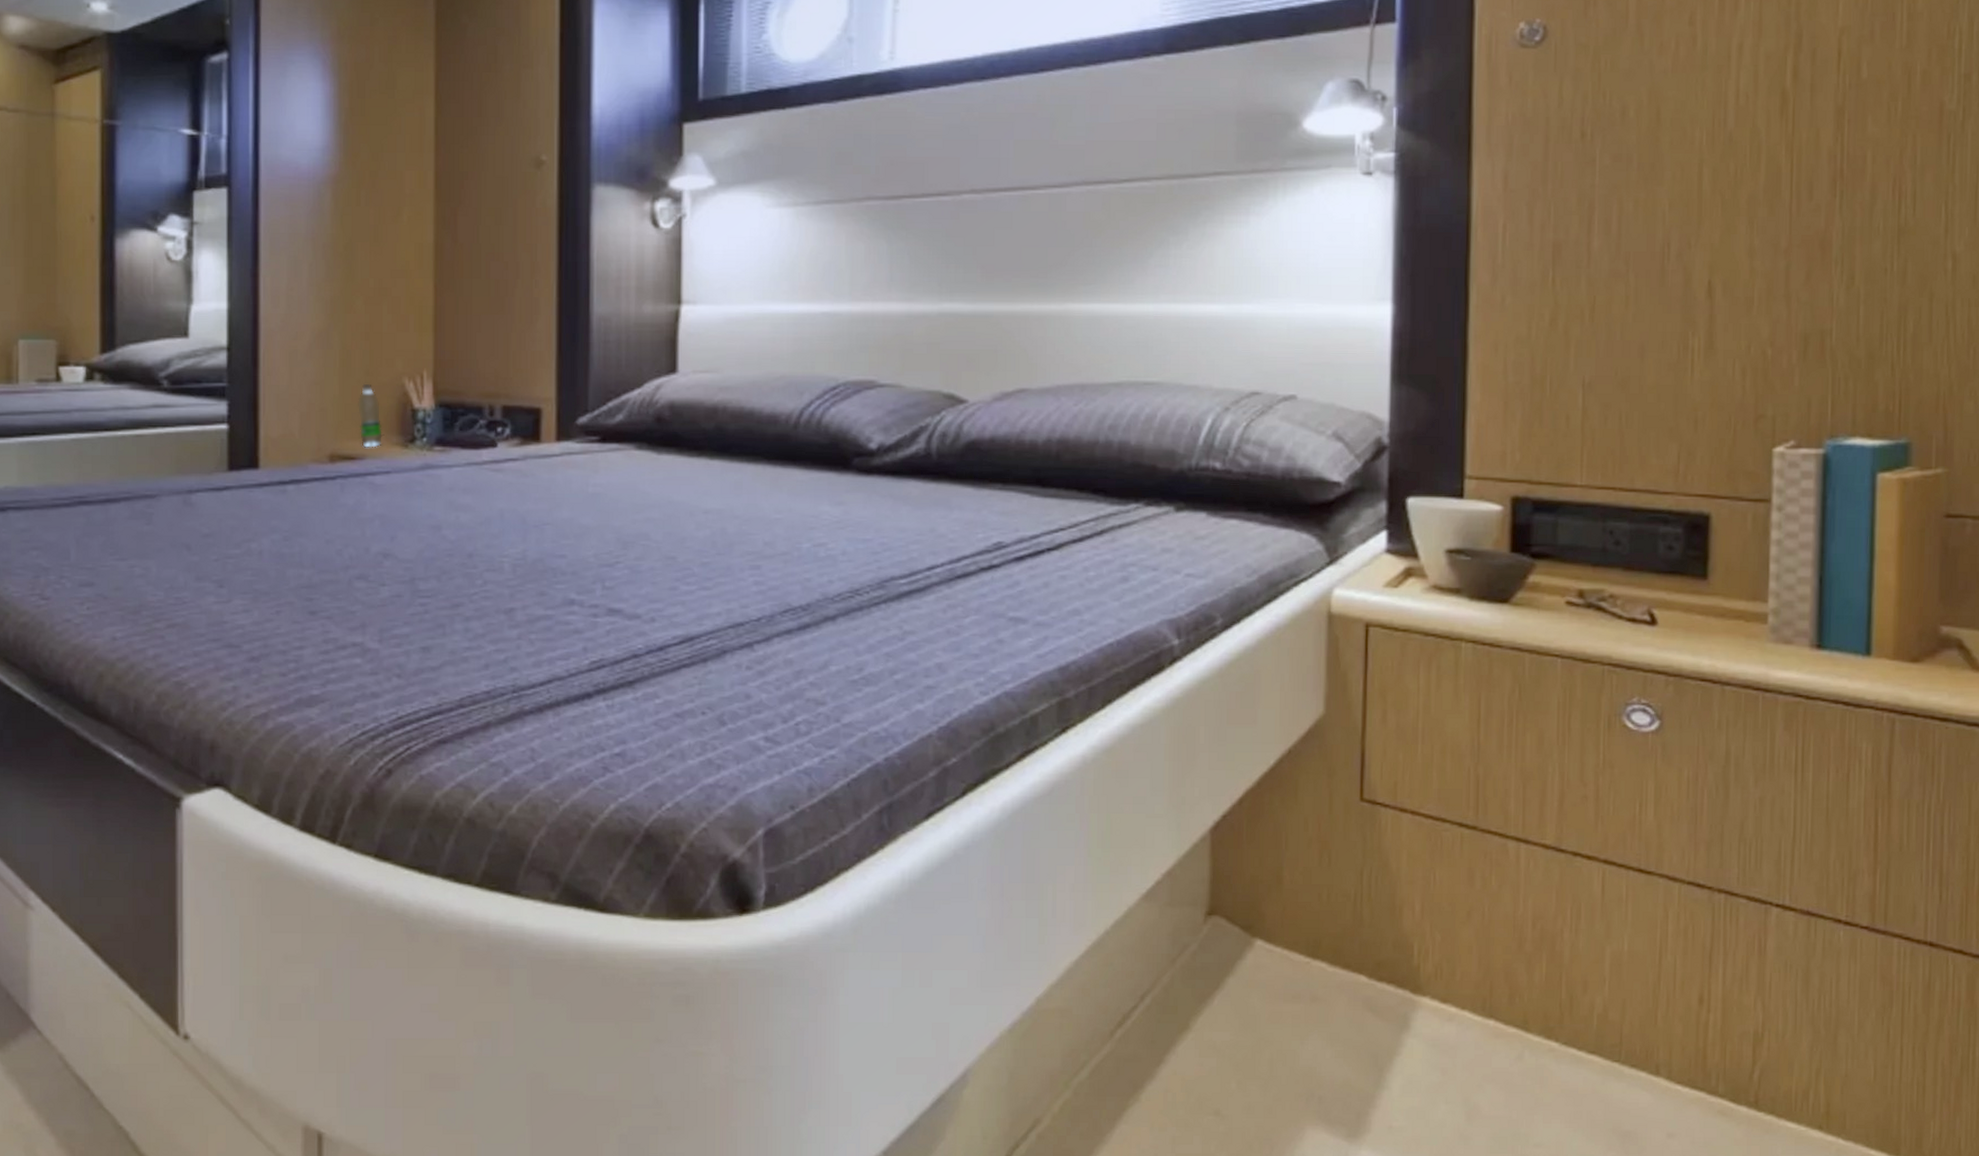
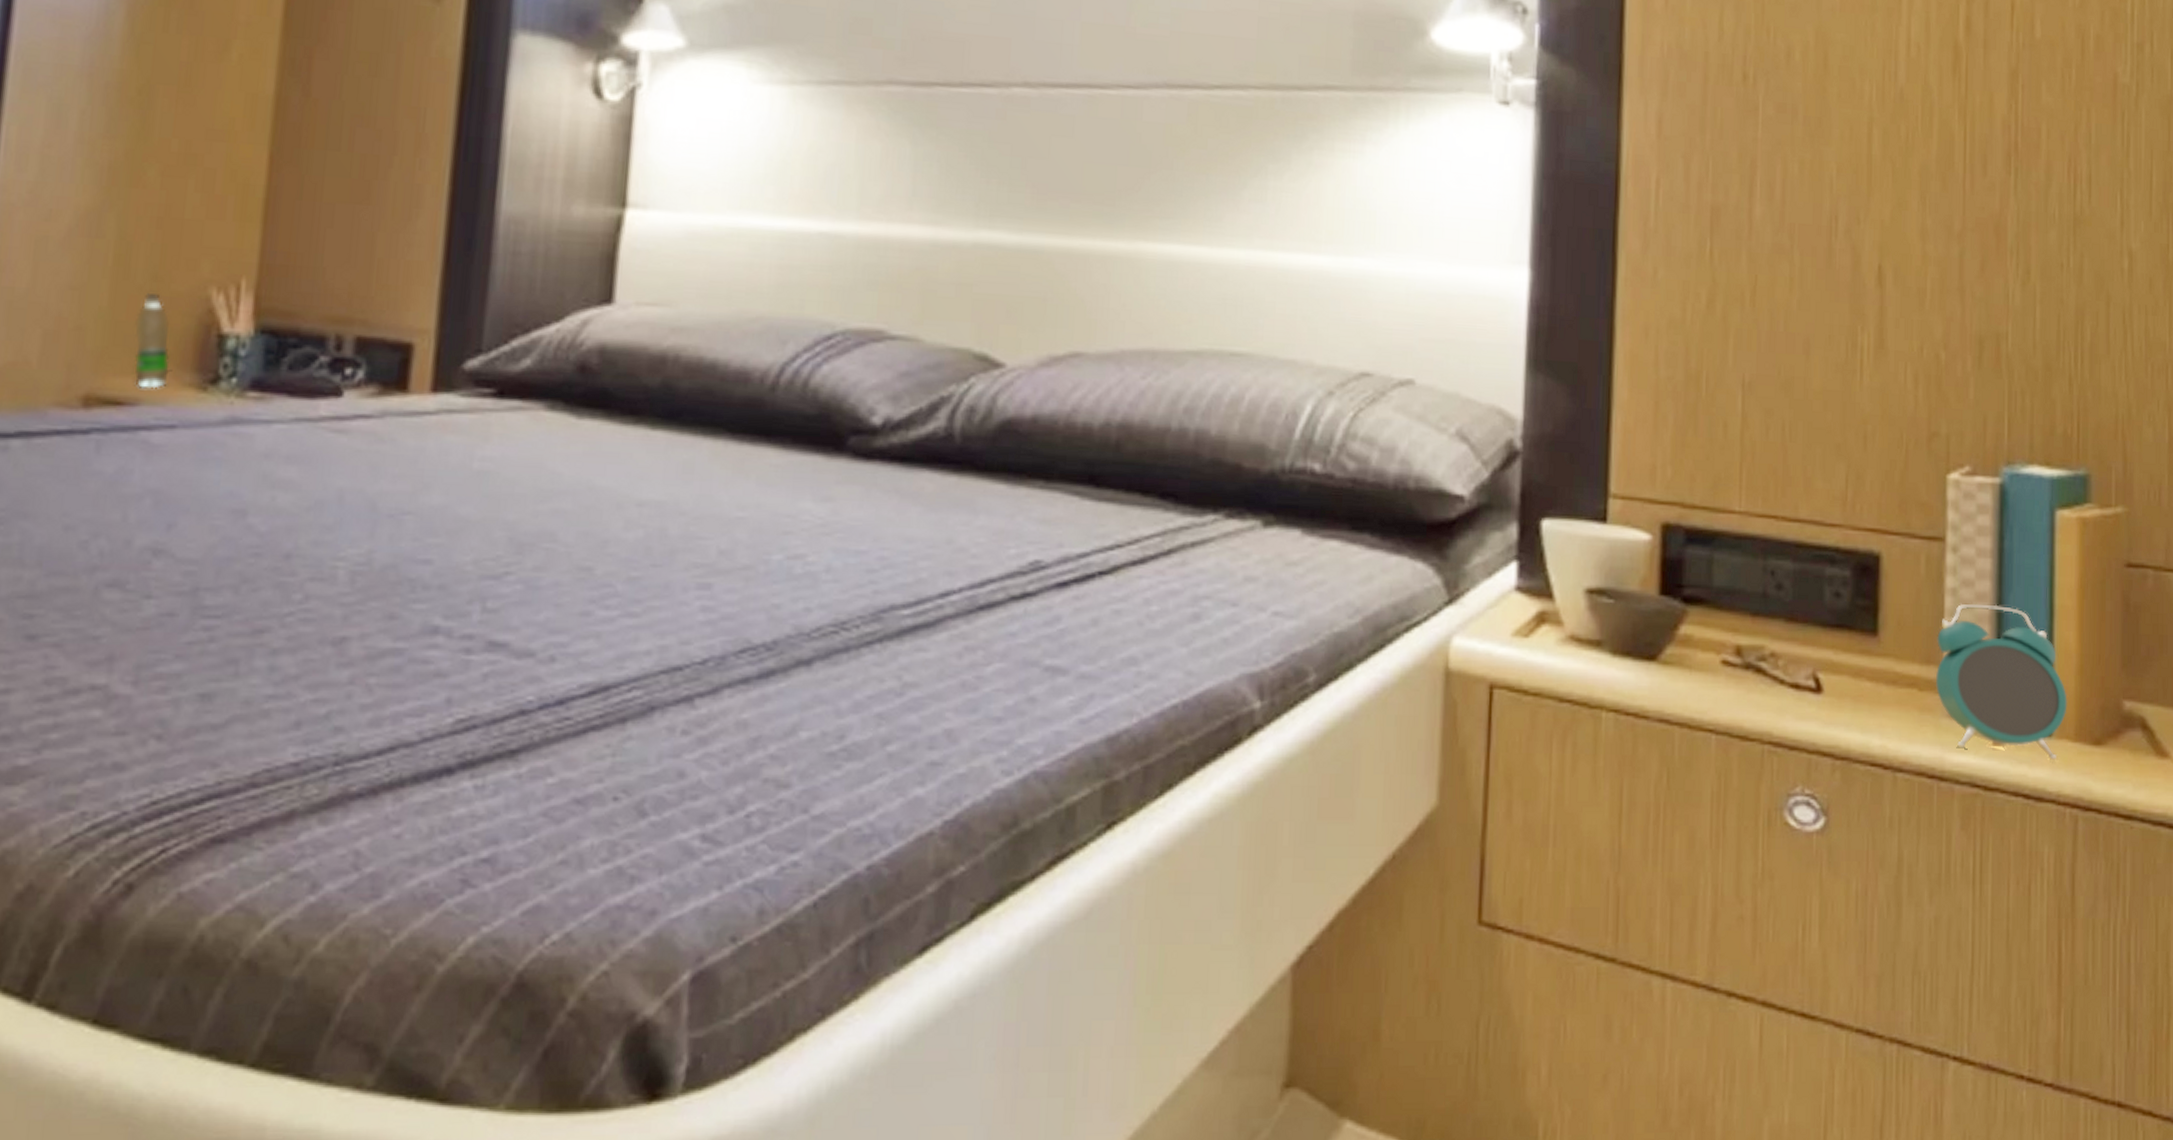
alarm clock: none [1760,551,1886,676] -> present [1935,603,2067,761]

